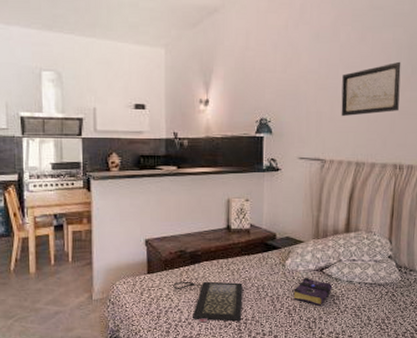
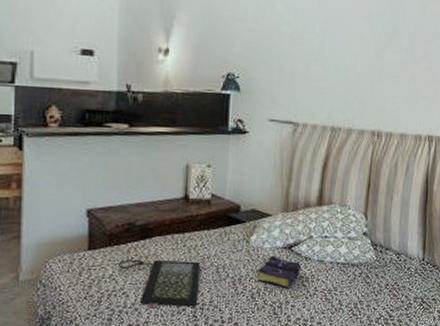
wall art: present [341,61,401,117] -> none [316,18,383,76]

